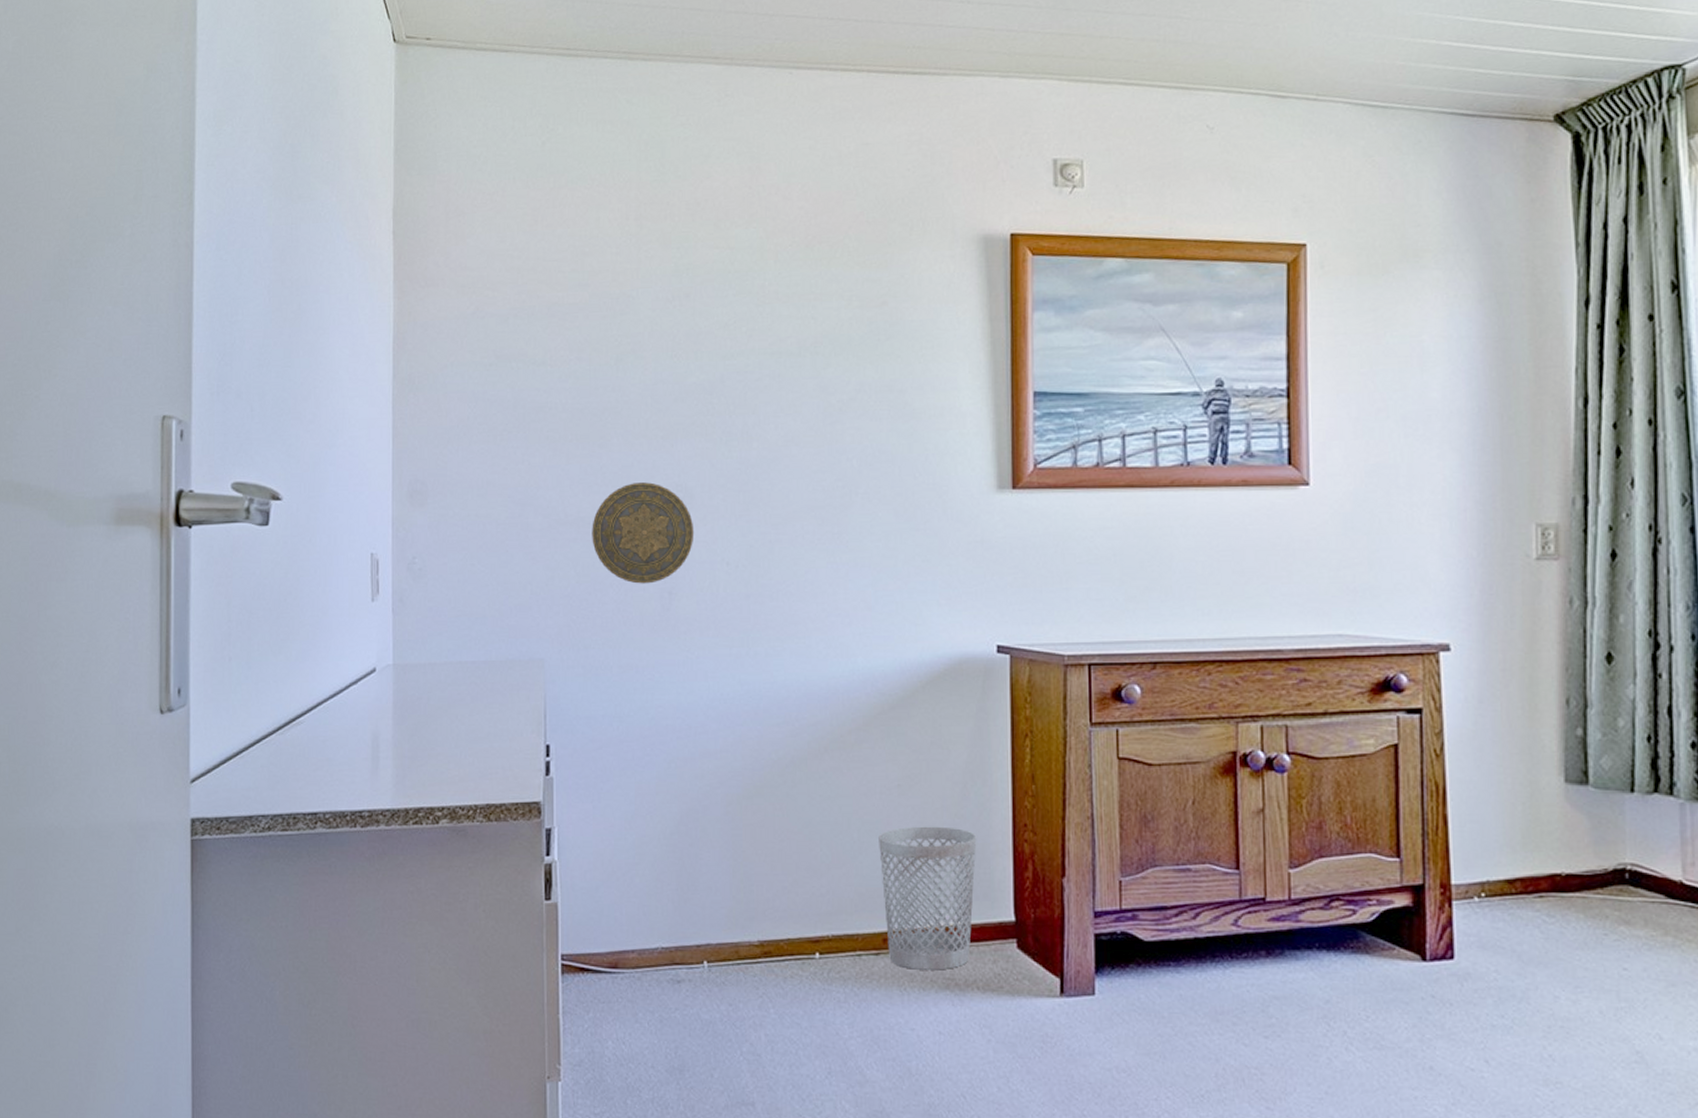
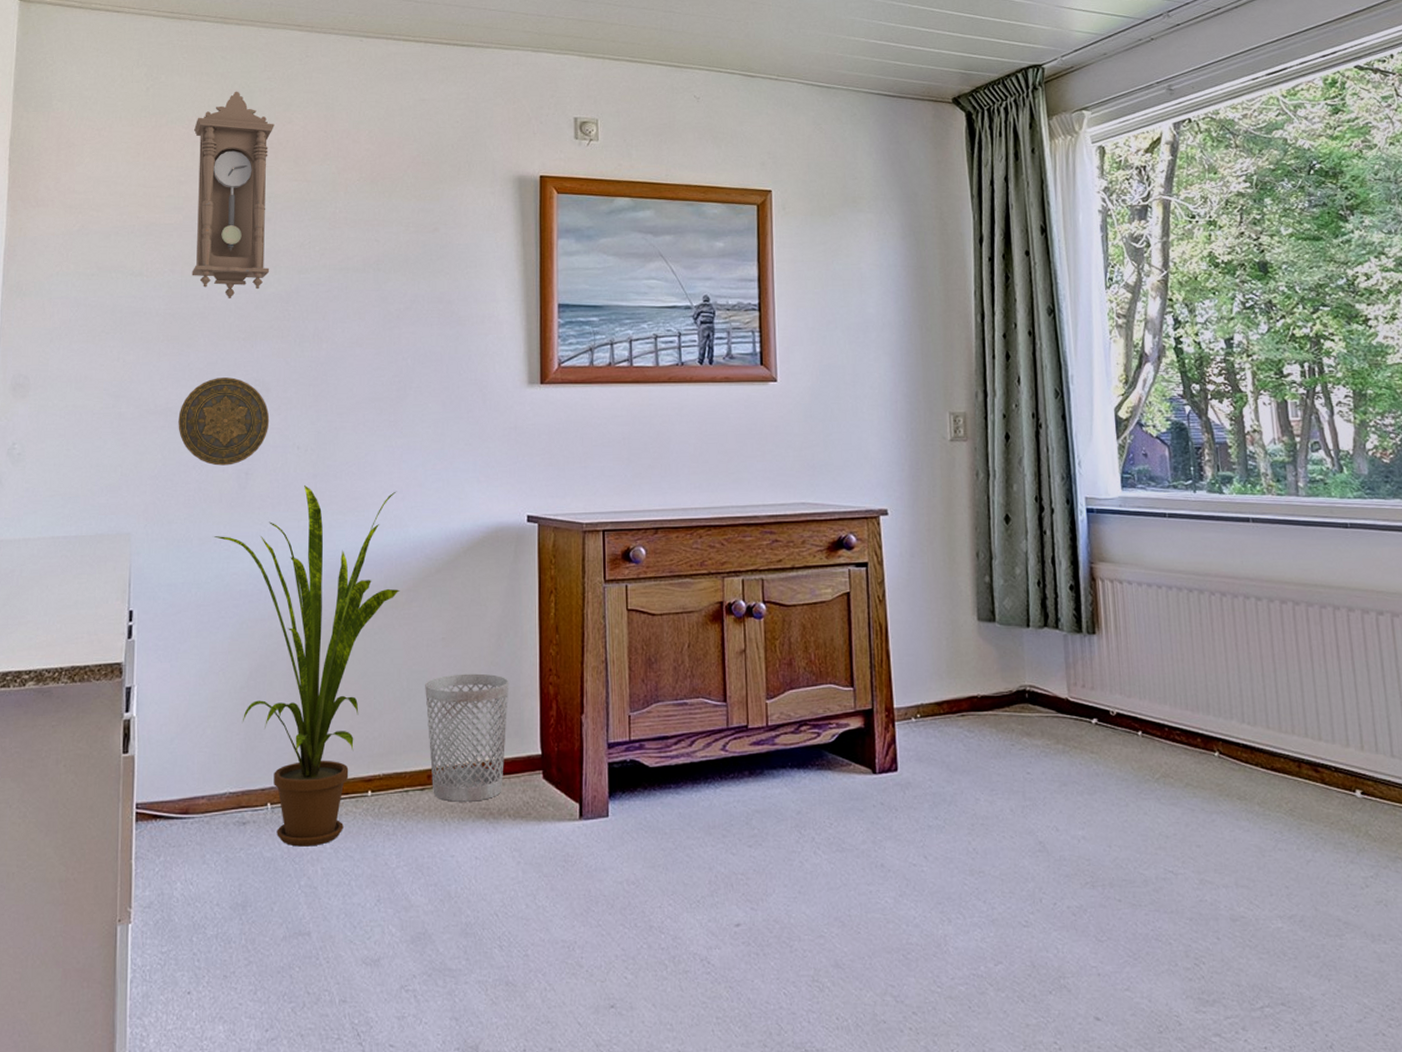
pendulum clock: none [598,141,691,390] -> present [191,91,275,298]
house plant: none [635,607,849,1011] -> present [213,485,400,847]

